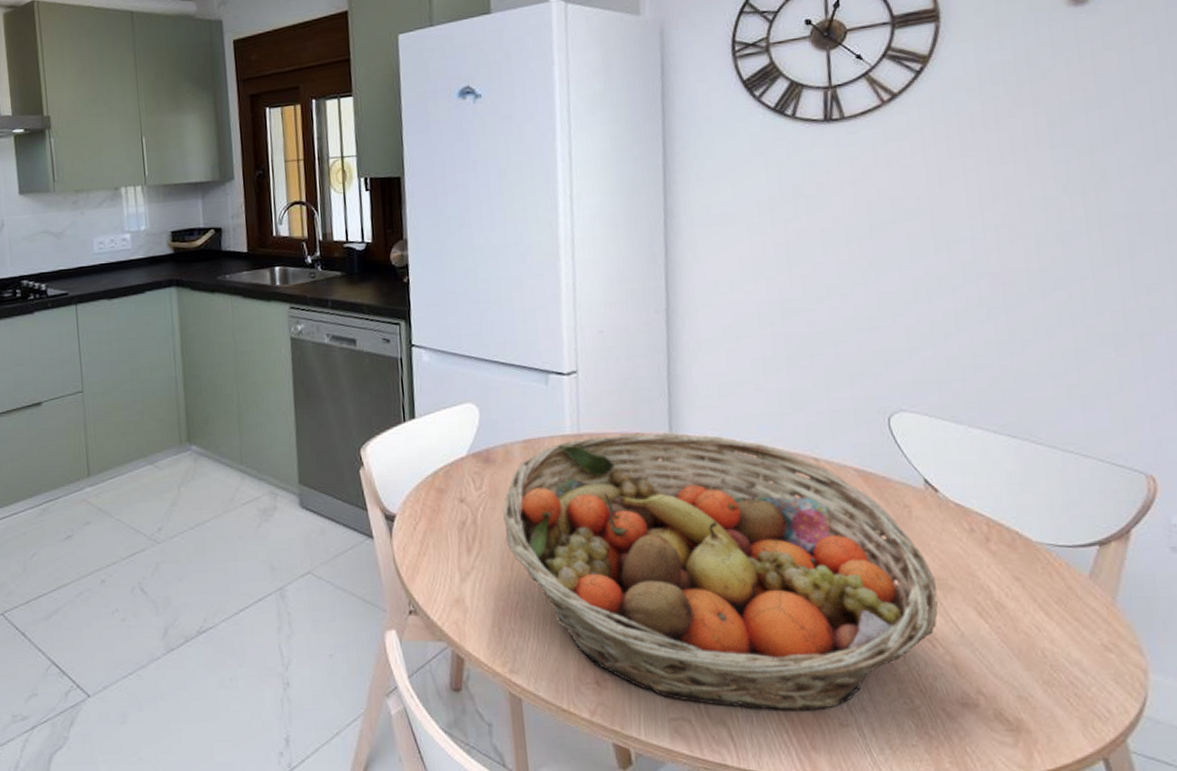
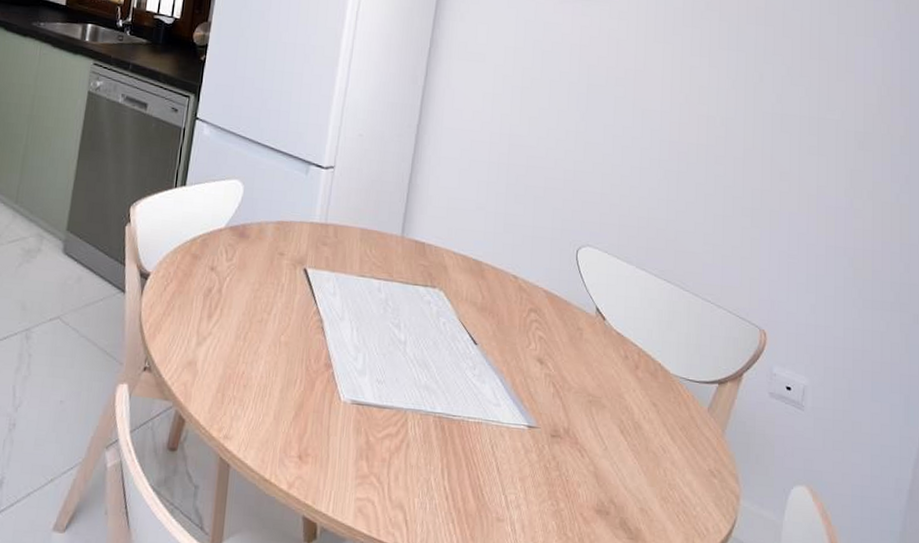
fruit basket: present [503,432,938,711] -> none [244,228,592,504]

